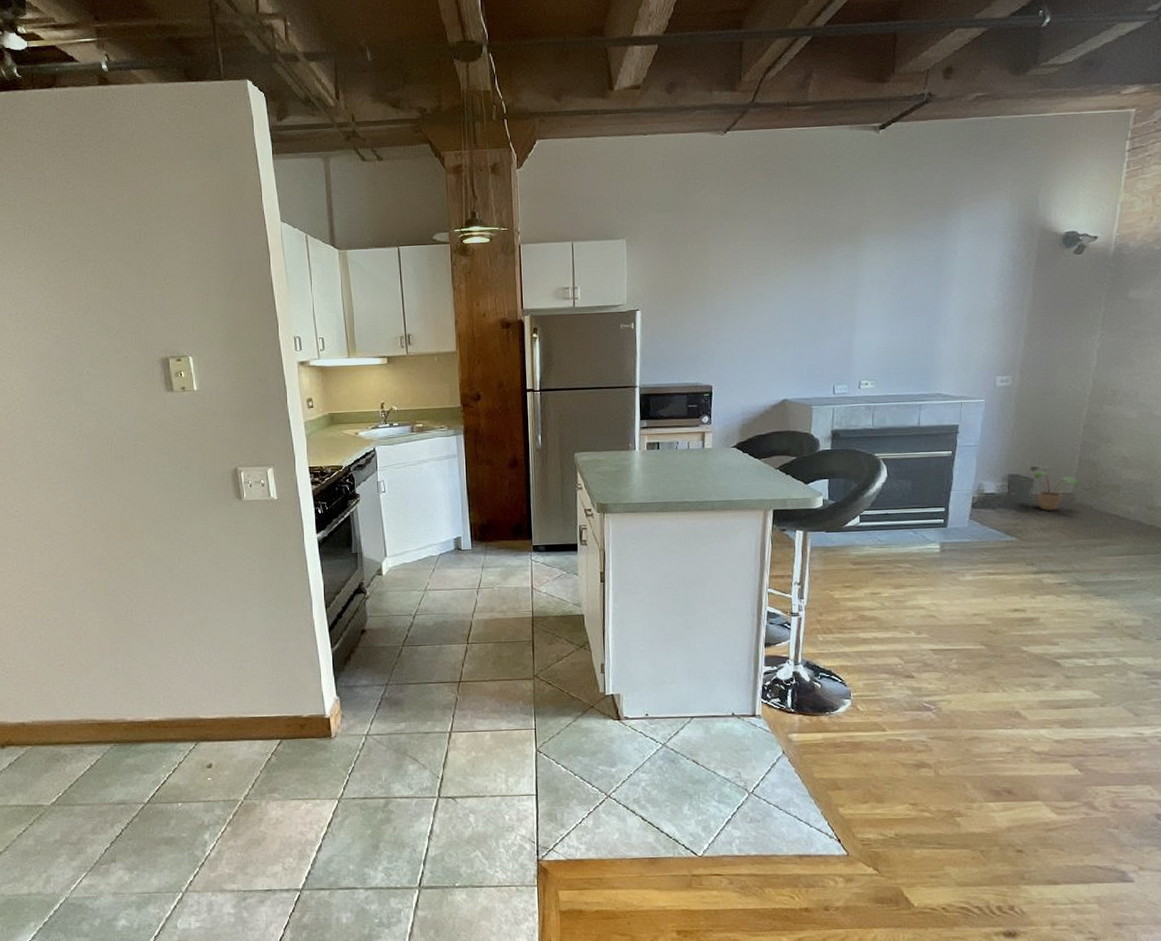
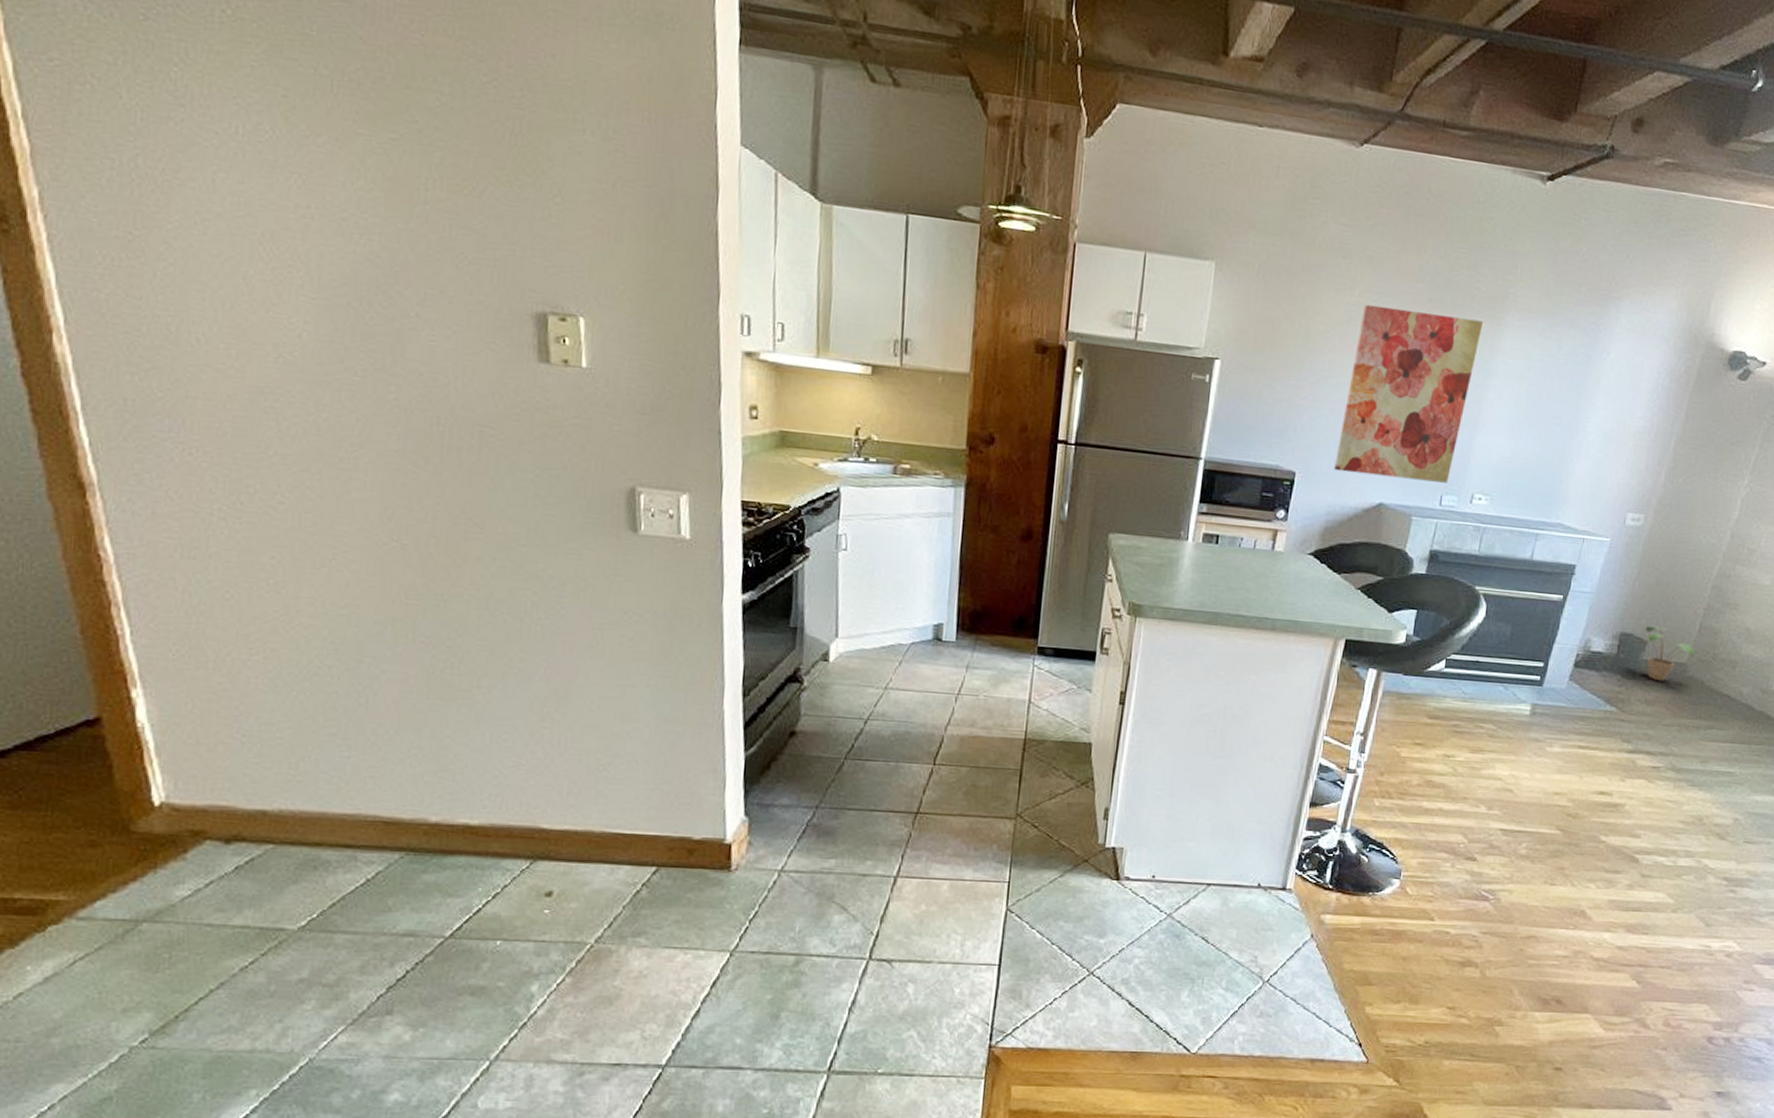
wall art: none [742,246,846,380] -> present [1334,304,1484,483]

